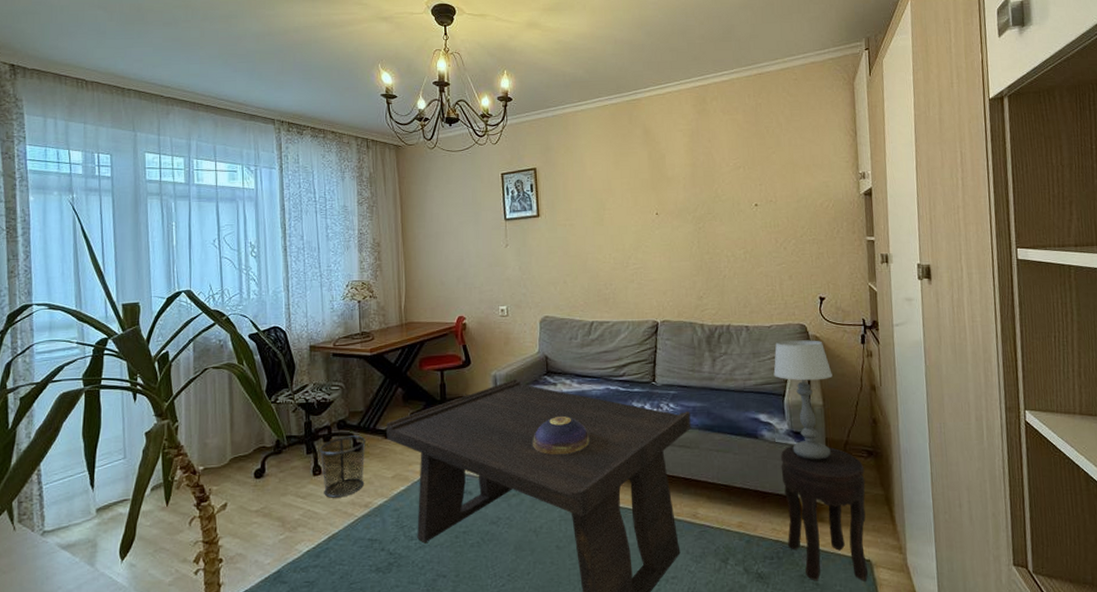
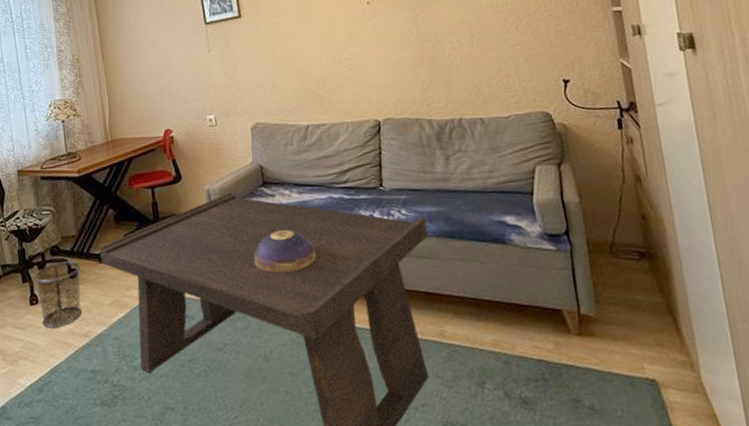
table lamp: present [773,340,833,460] -> none [516,128,595,266]
side table: present [780,445,869,581] -> none [534,249,656,406]

